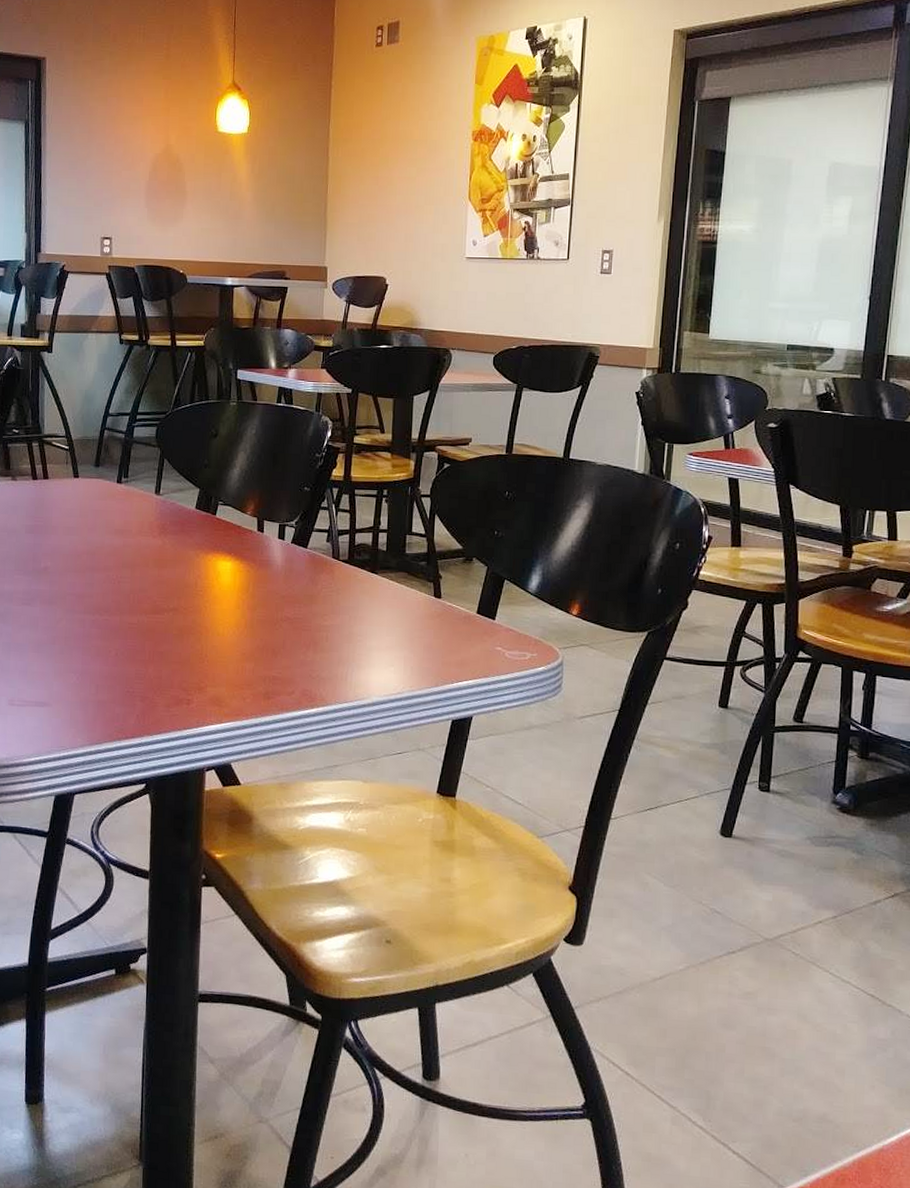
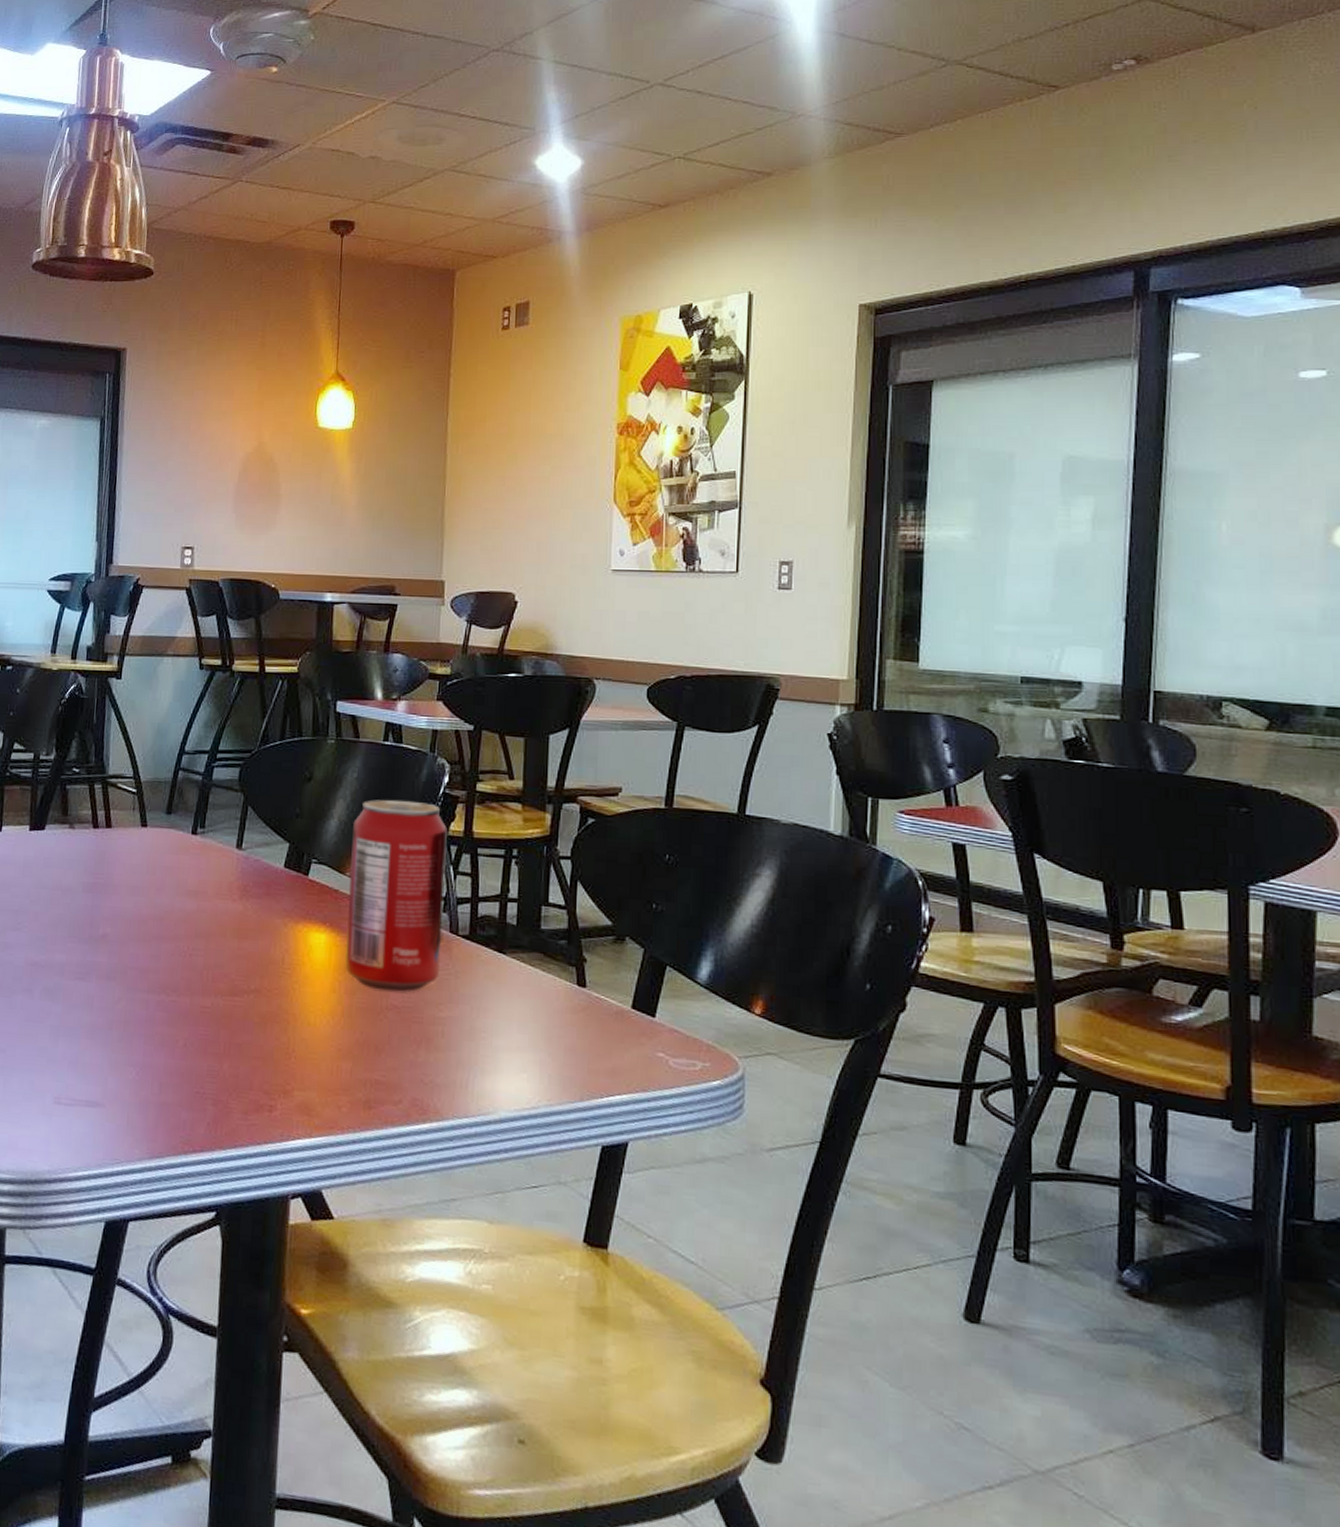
soda can: none [247,451,330,607] -> present [345,799,447,992]

